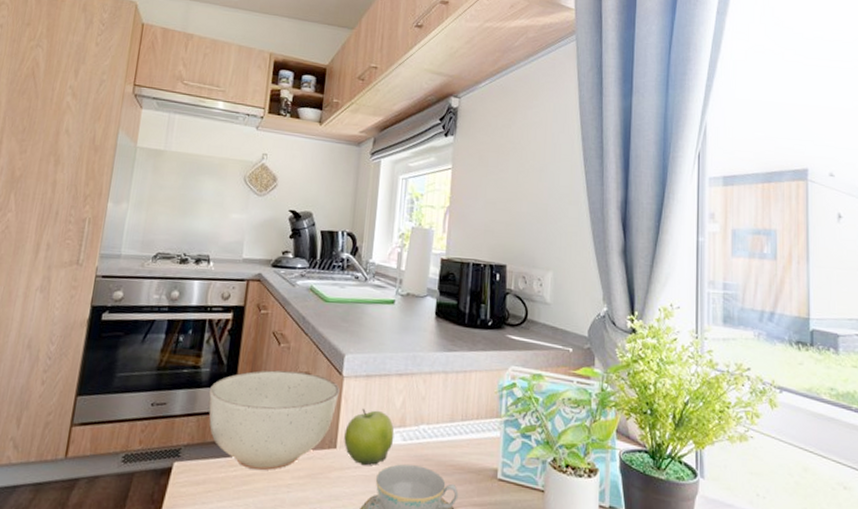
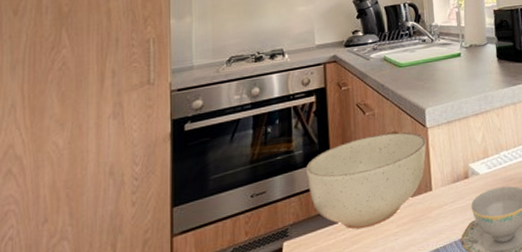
fruit: present [344,409,395,466] -> none [437,149,481,199]

